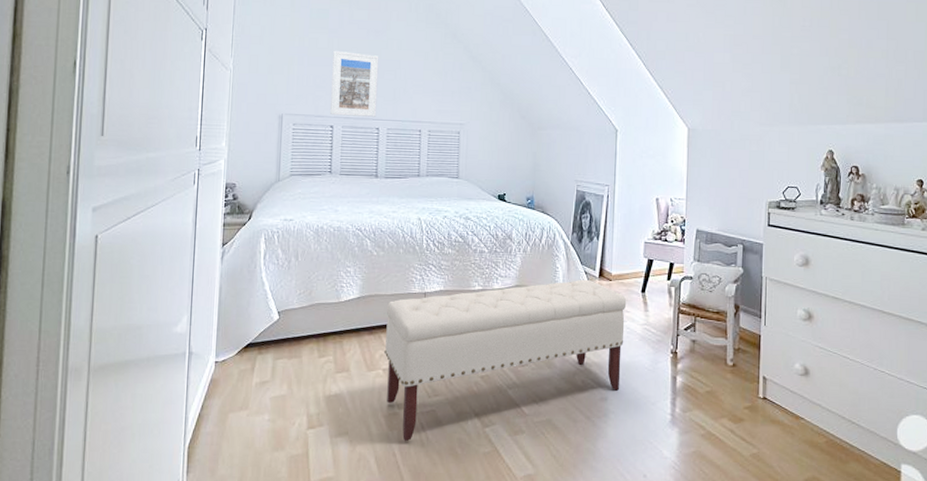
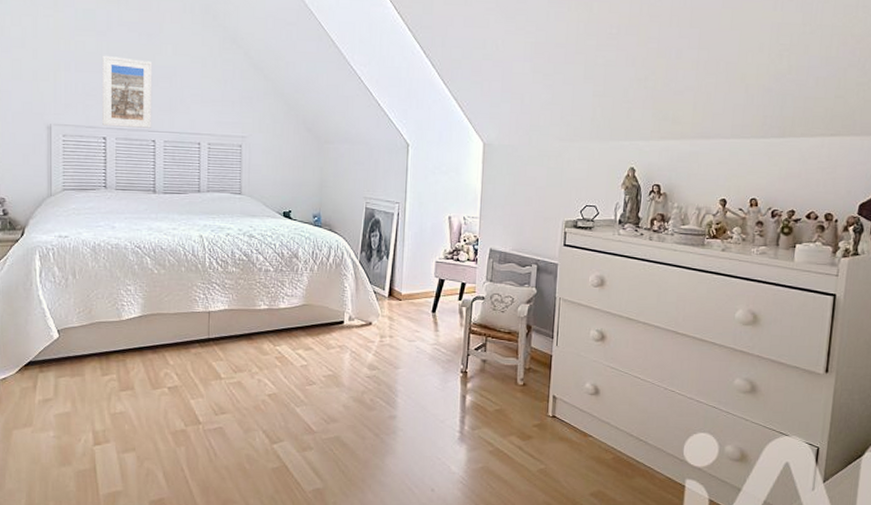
bench: present [384,279,627,442] -> none [169,299,417,458]

